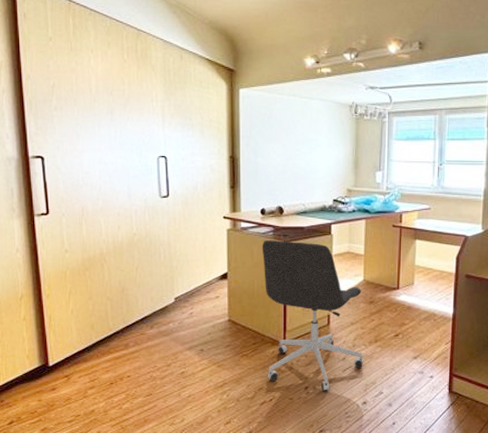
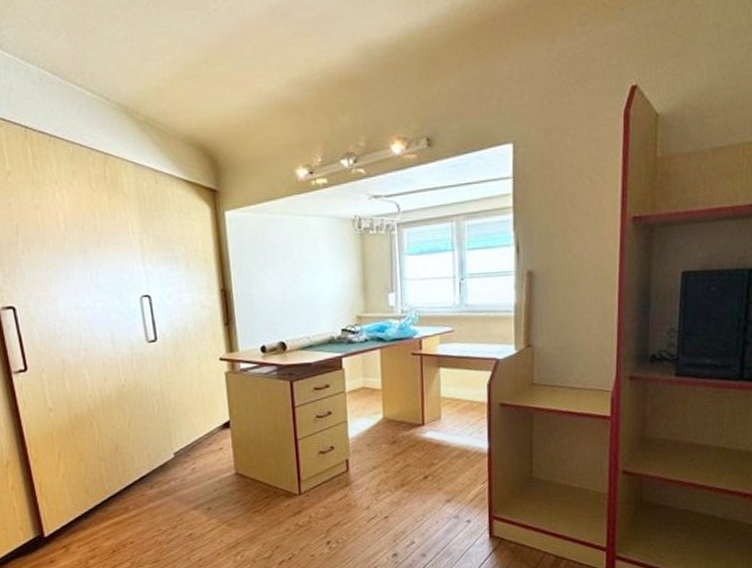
office chair: present [262,240,364,391] -> none [265,380,391,545]

